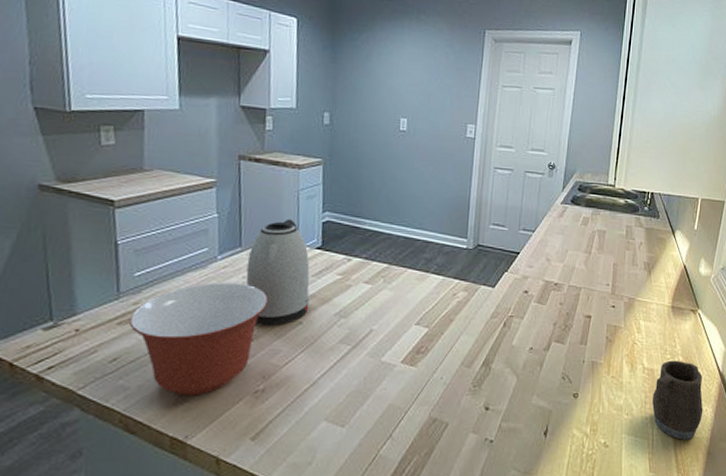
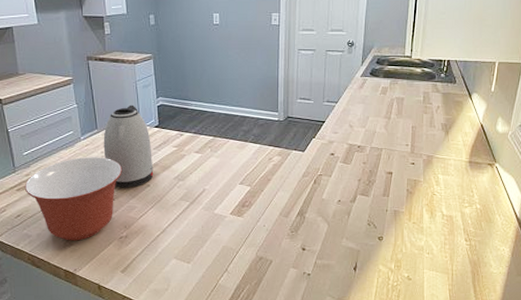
mug: present [652,360,703,440] -> none [451,208,501,274]

